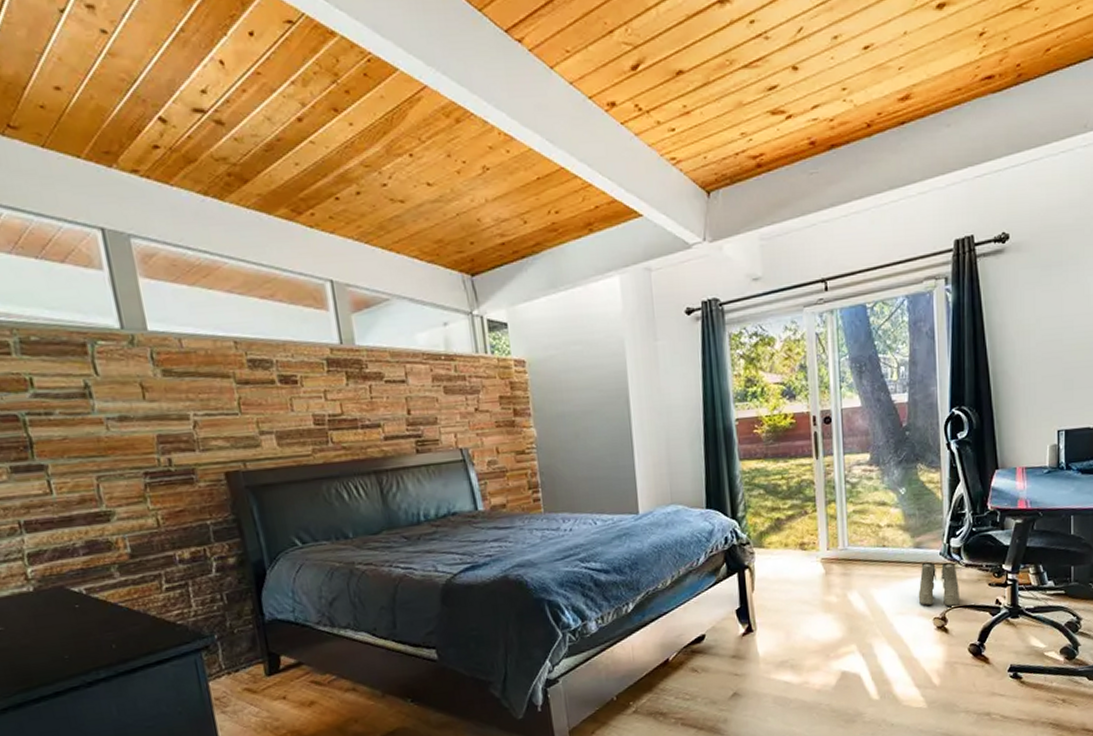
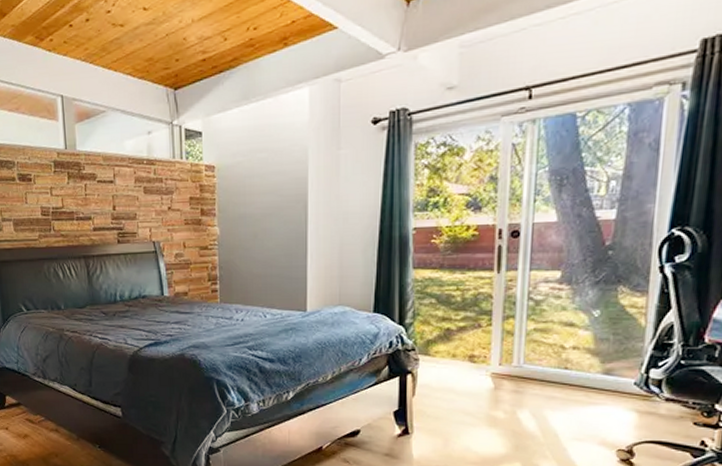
boots: present [918,561,960,607] -> none [600,390,655,442]

